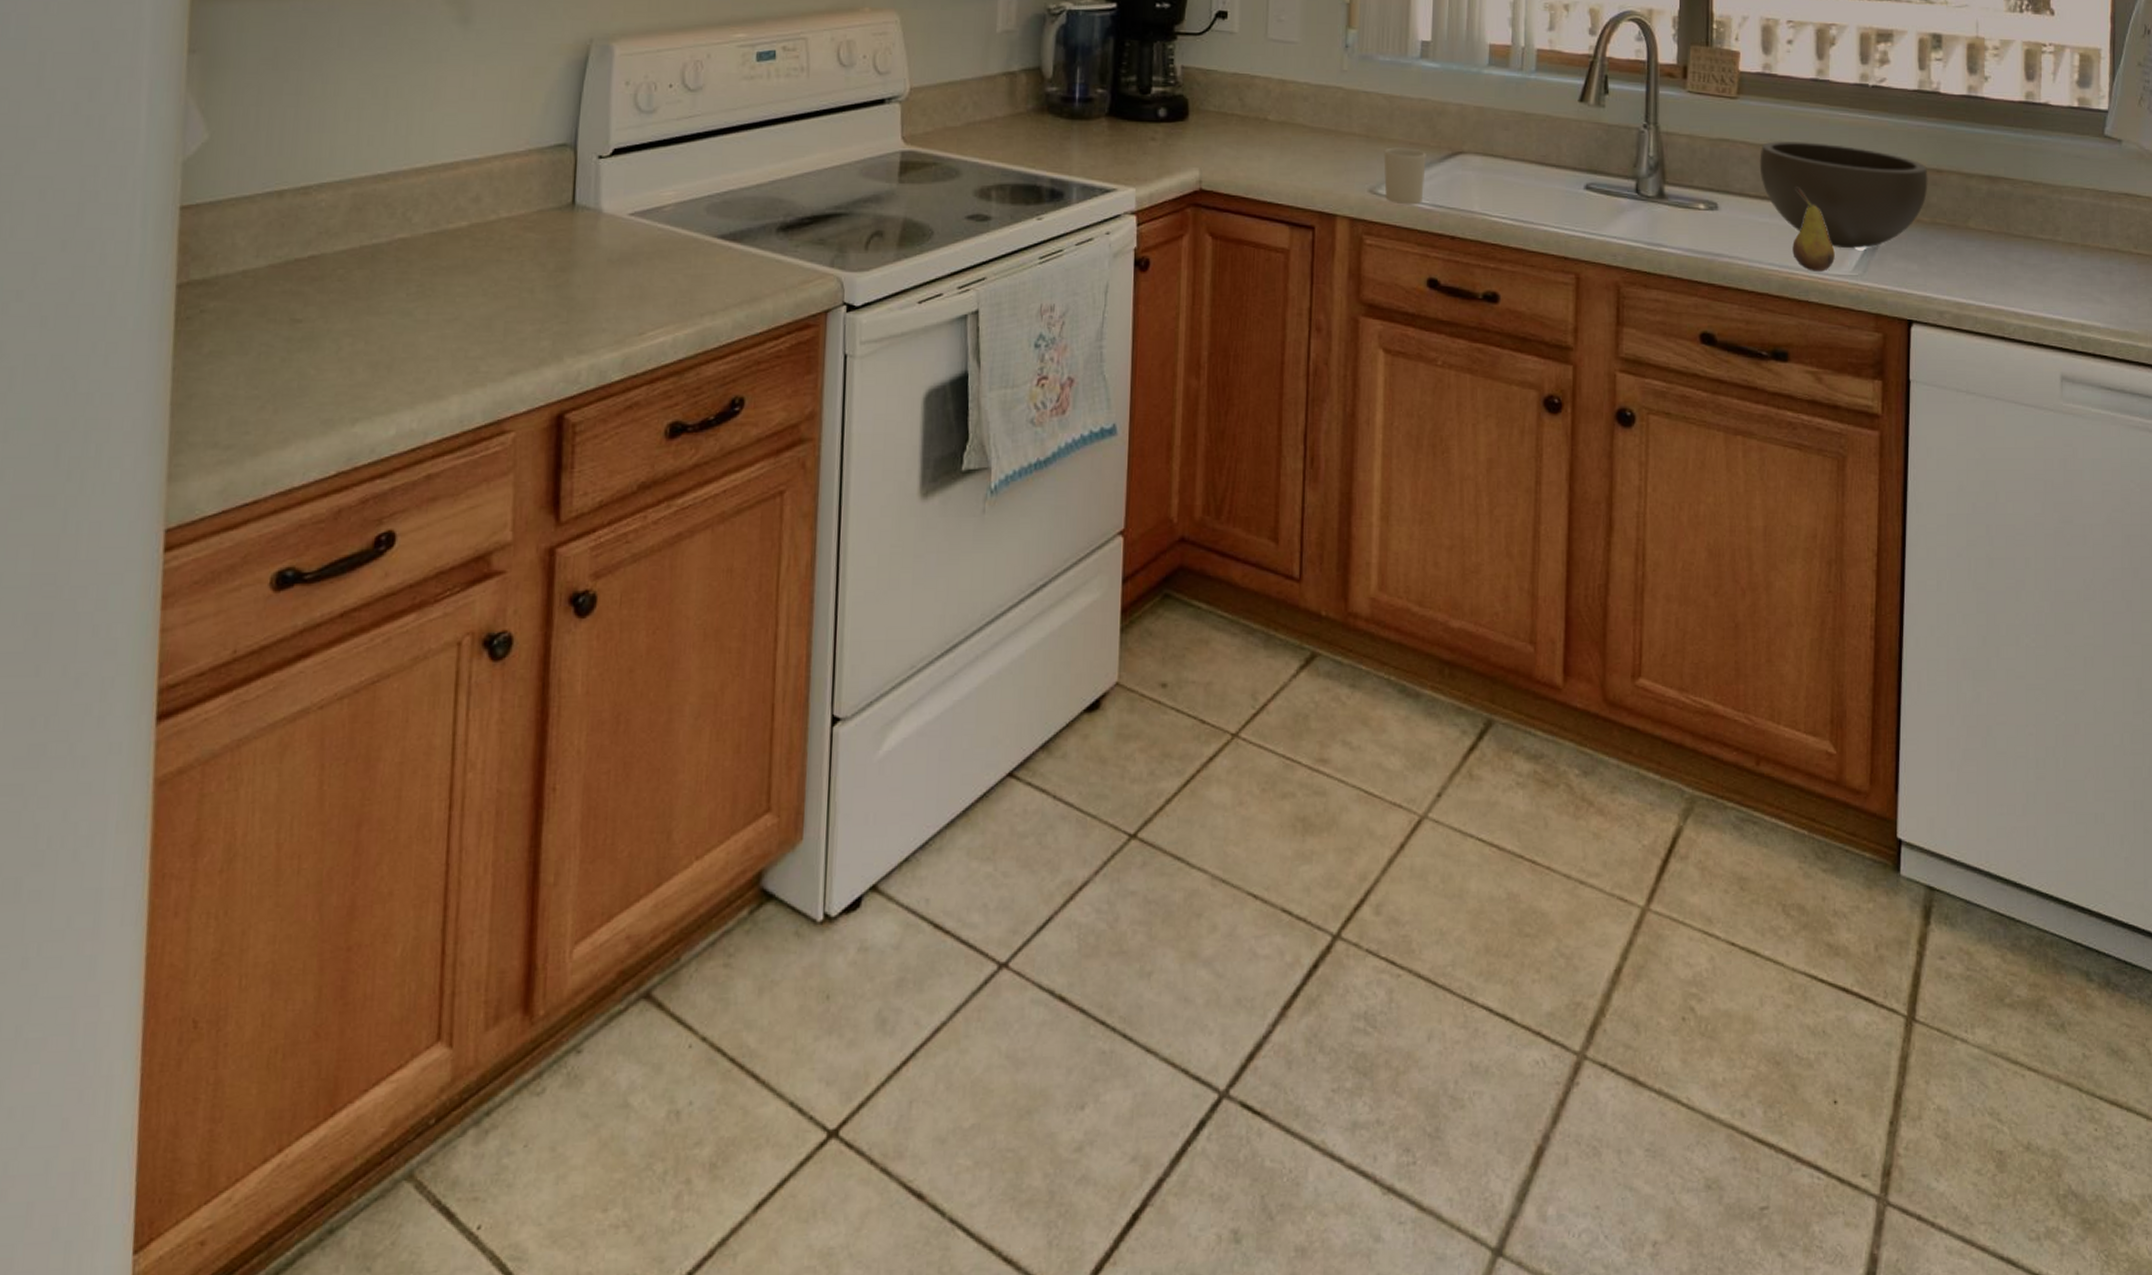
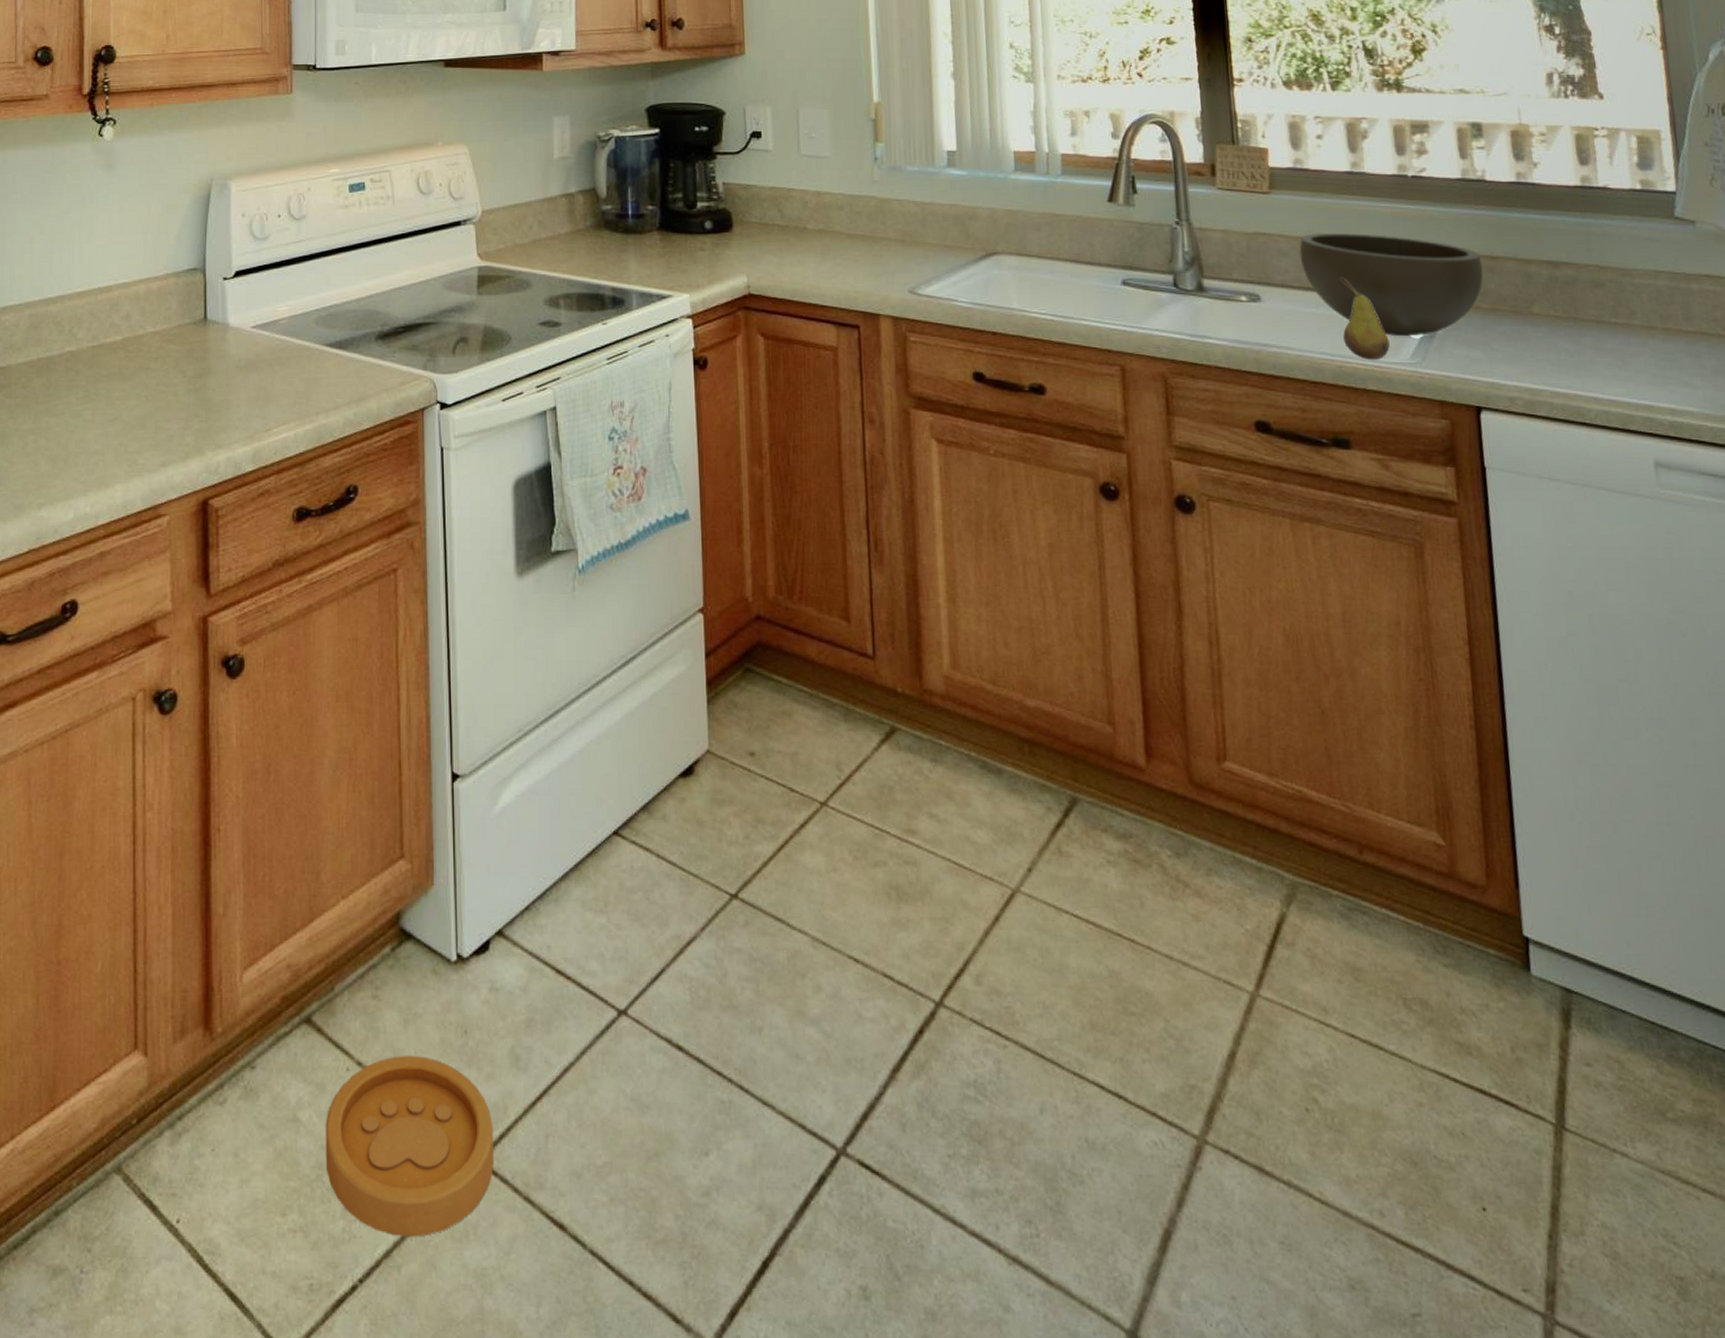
pet bowl: none [658,1026,852,1222] -> present [325,1056,494,1237]
mug: present [1384,147,1426,205] -> none [920,250,962,304]

